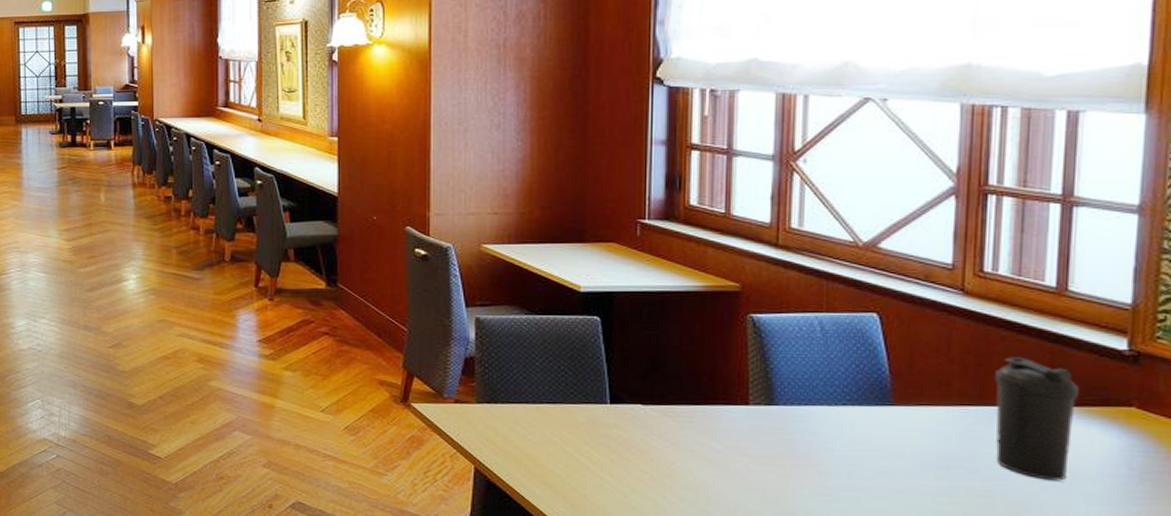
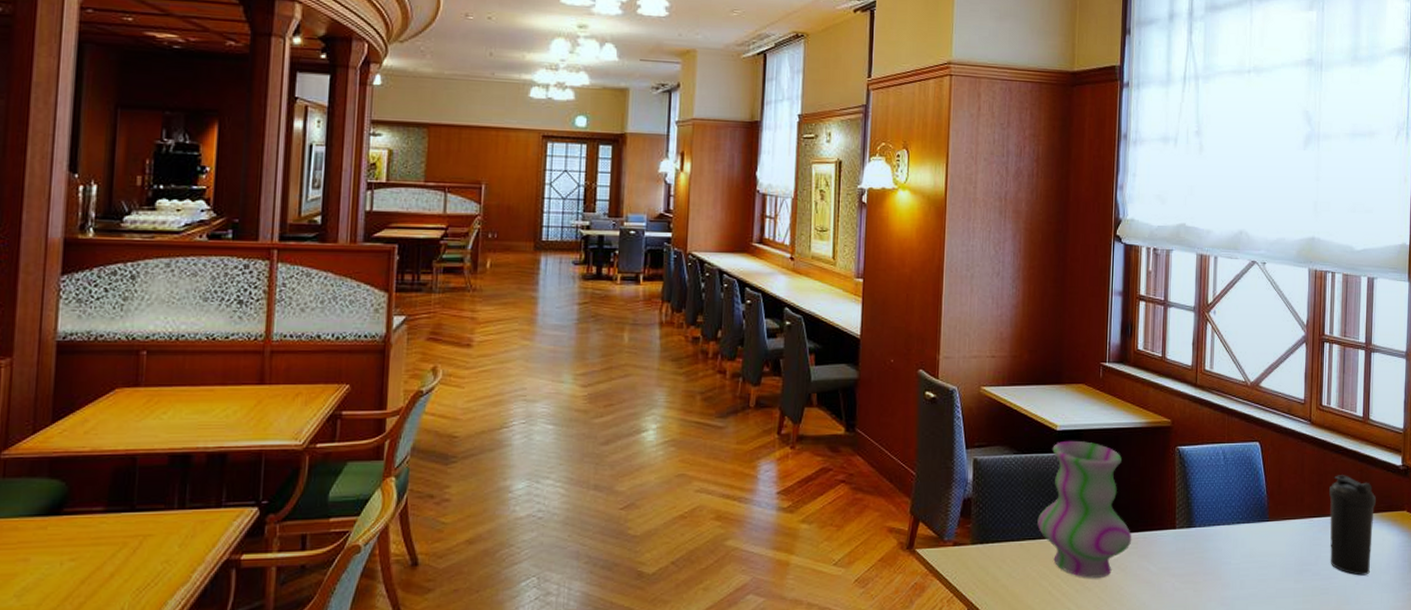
vase: none [558,302,686,450] -> present [1037,440,1132,578]

